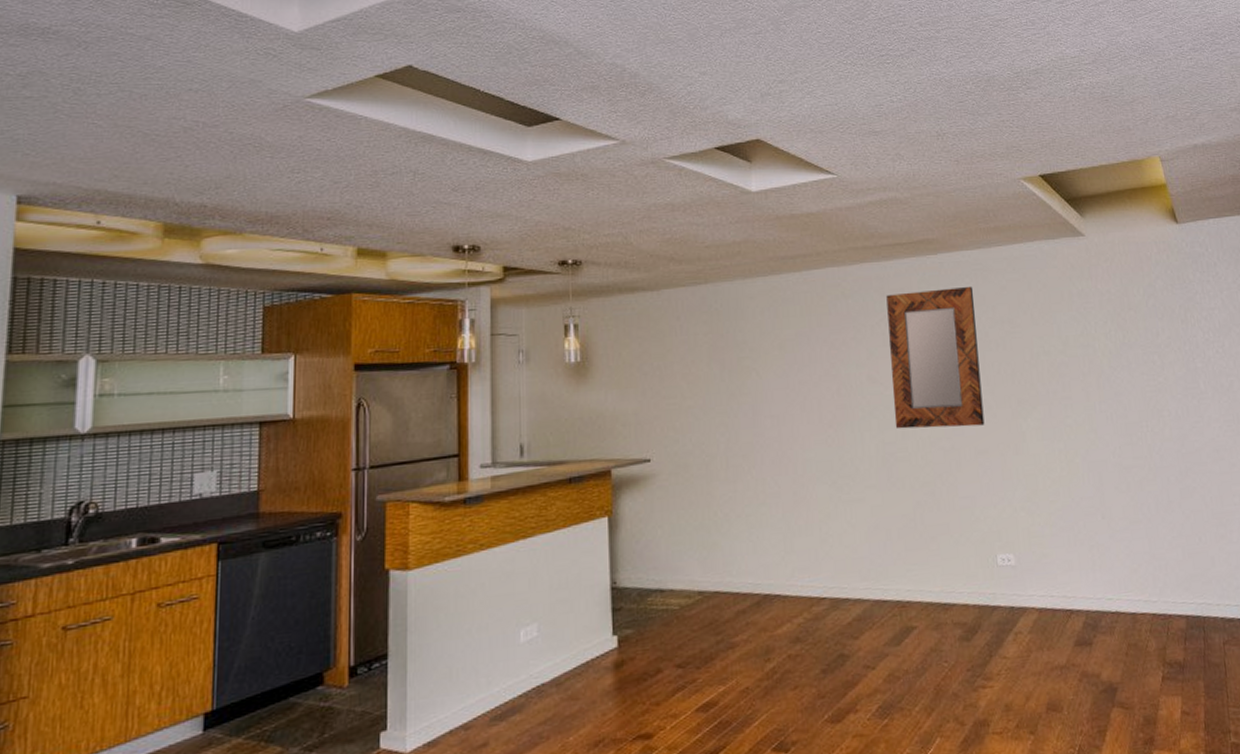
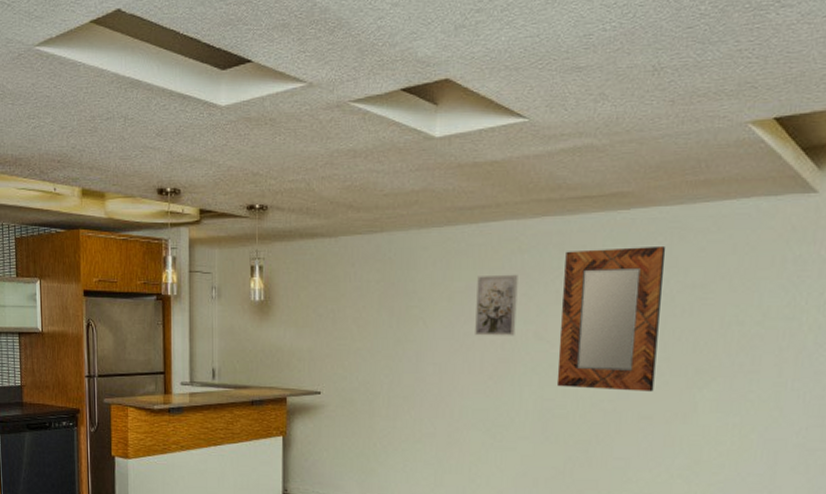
wall art: none [806,319,849,383] -> present [475,274,518,336]

